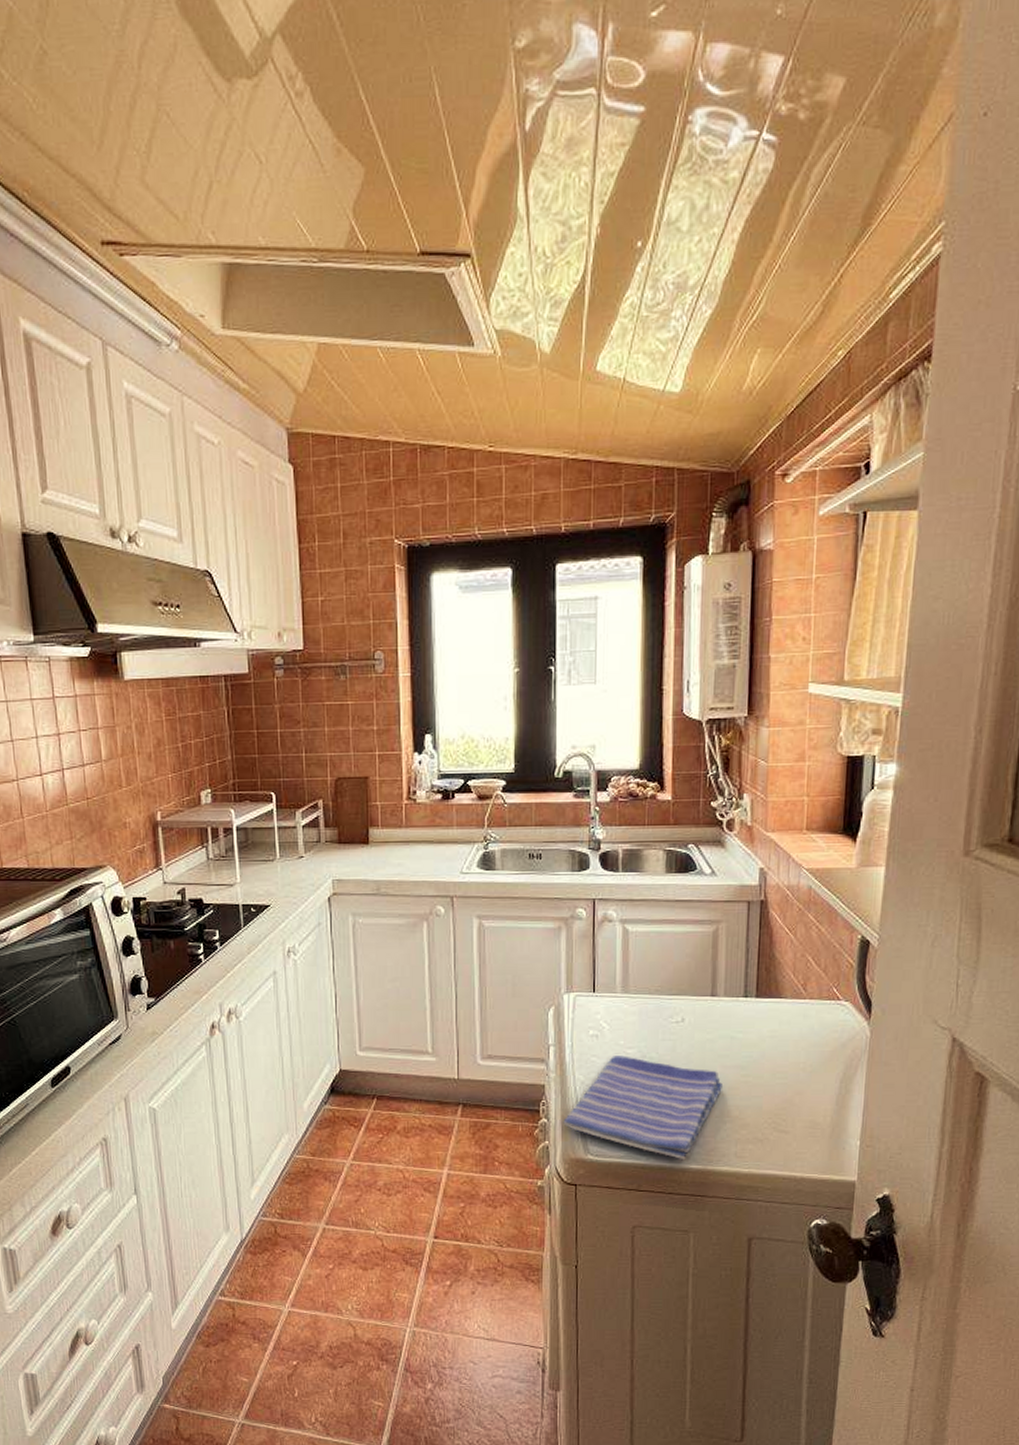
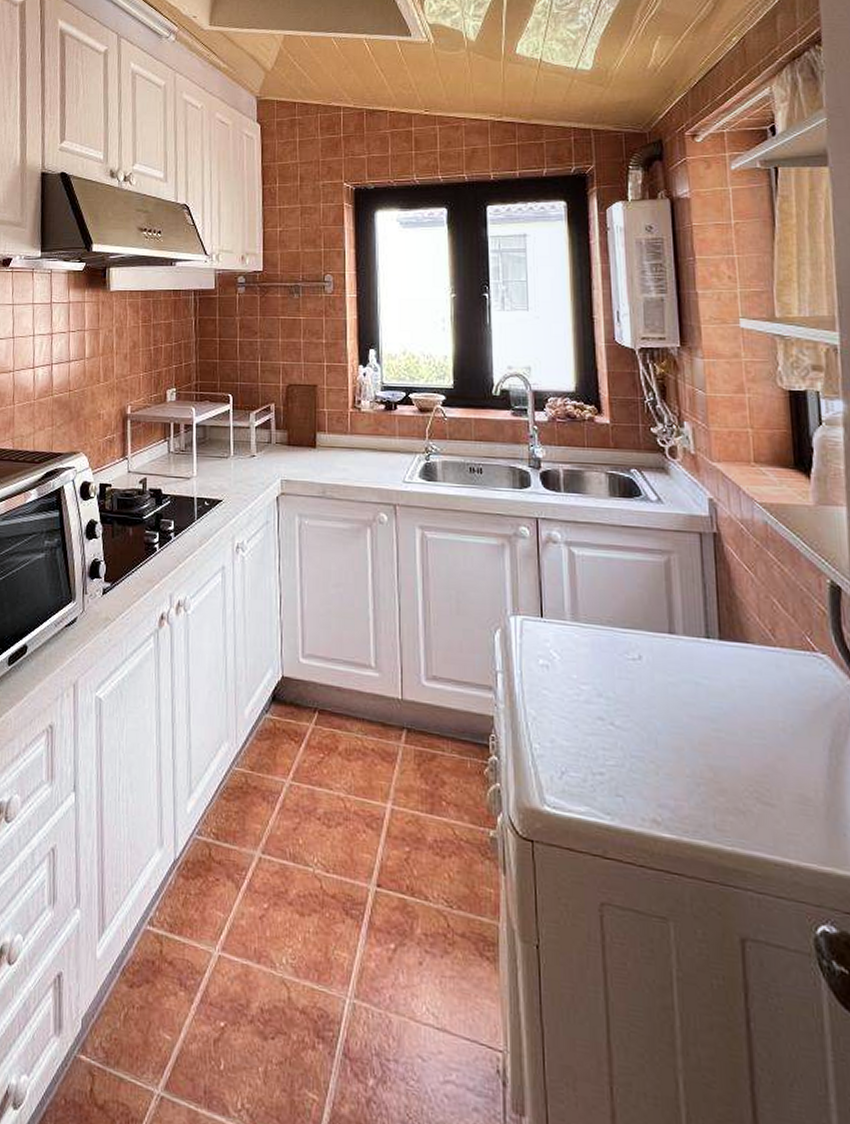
dish towel: present [563,1055,722,1161] -> none [515,691,691,826]

